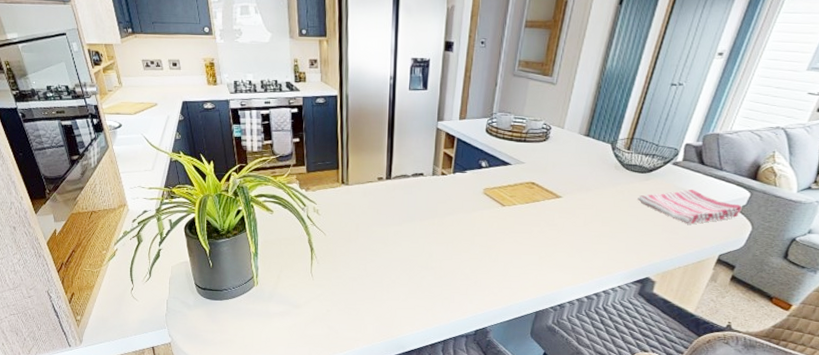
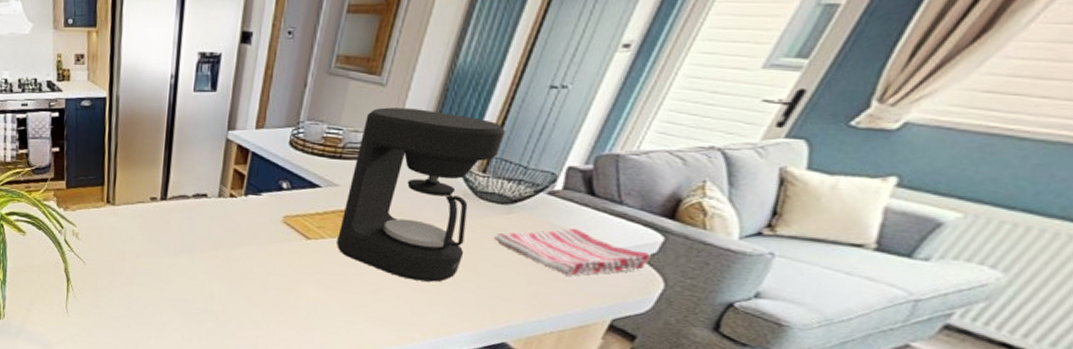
coffee maker: none [525,101,642,235] -> present [337,107,505,282]

